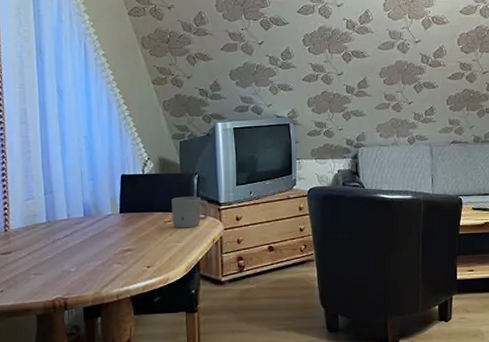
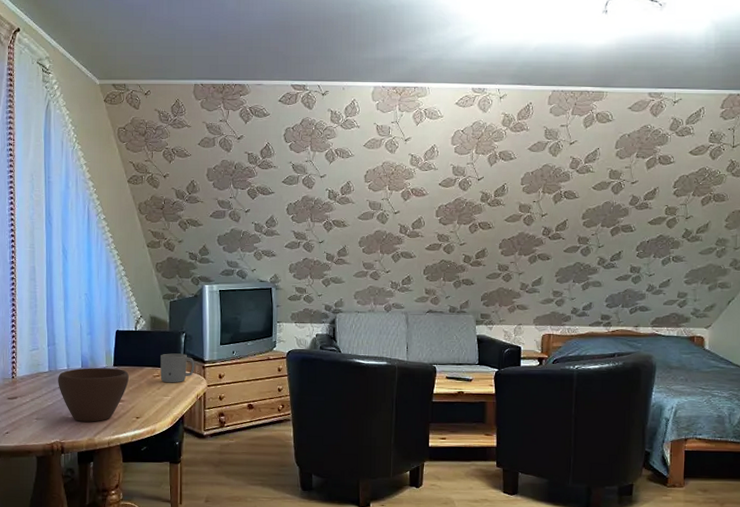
bowl: none [57,215,137,275] -> present [58,367,129,422]

